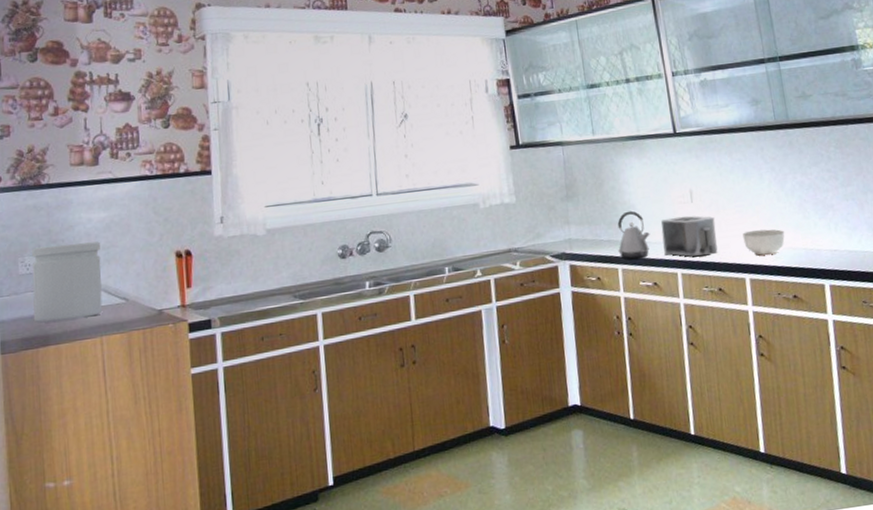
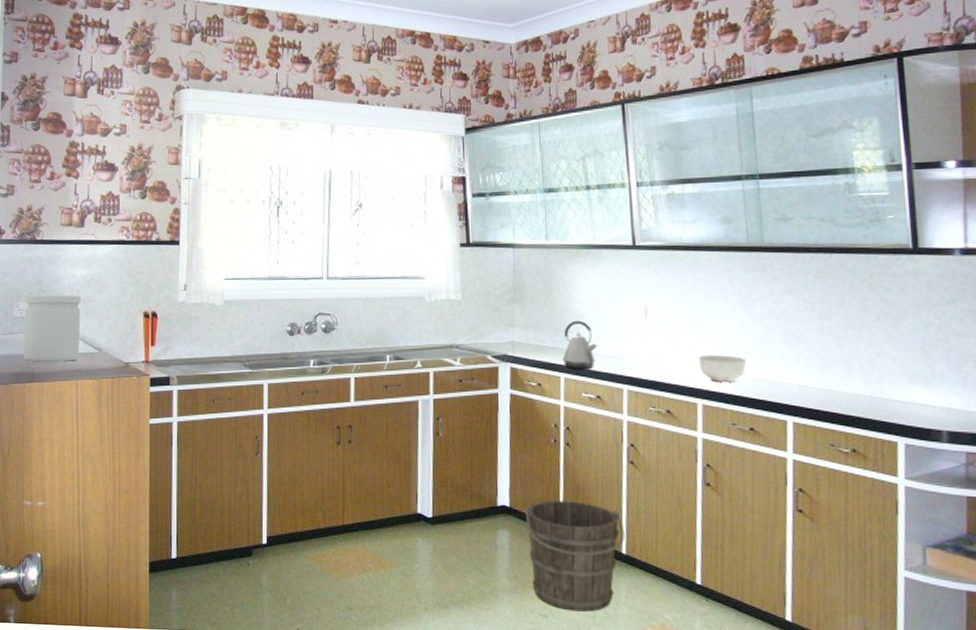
bucket: none [595,389,692,500] -> present [524,501,625,612]
toaster: present [660,215,718,259] -> none [610,331,670,376]

